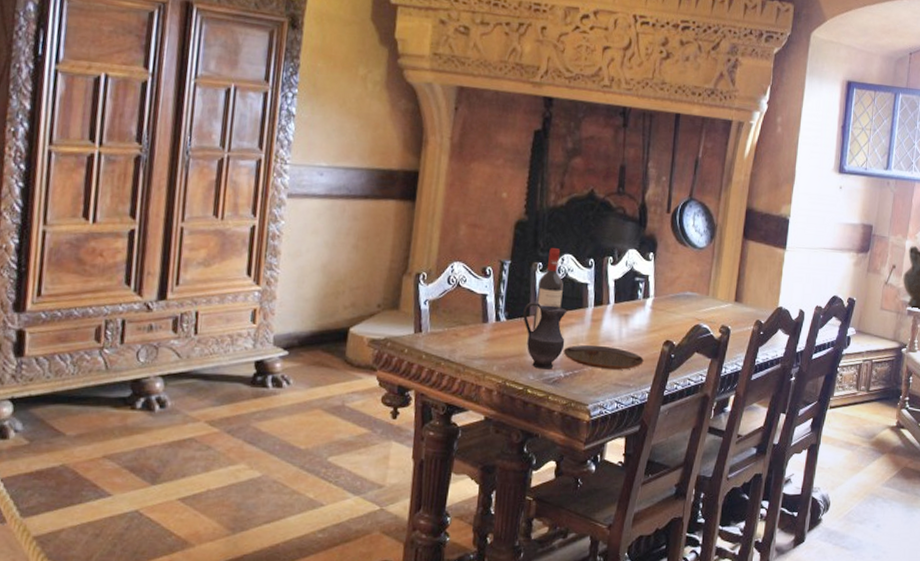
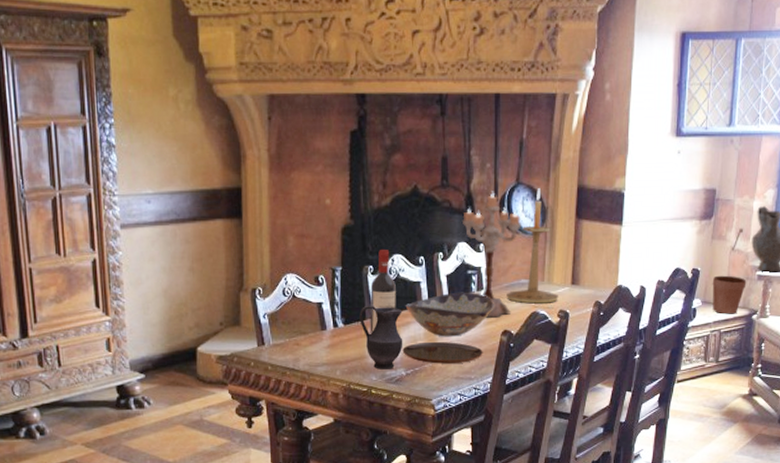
decorative bowl: none [570,297,659,342] -> present [405,292,494,337]
candelabra: none [634,203,691,327] -> present [461,191,521,318]
candlestick: none [671,206,721,318] -> present [507,188,558,304]
flowerpot: none [866,307,898,346] -> present [712,275,747,315]

